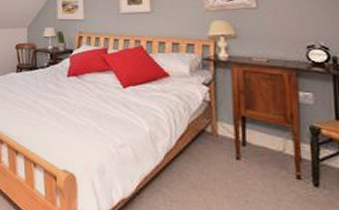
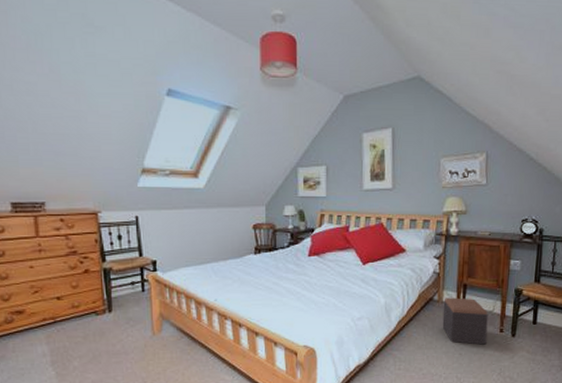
footstool: none [218,130,280,193] -> present [442,297,488,345]

